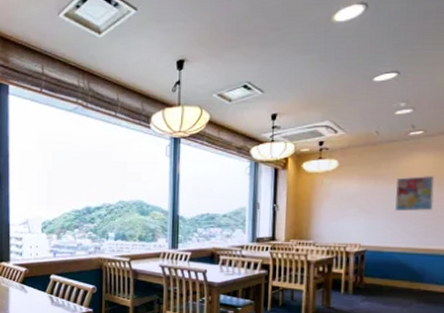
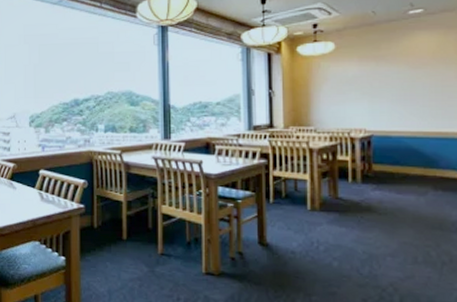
wall art: present [395,176,435,212] -> none [398,55,442,94]

